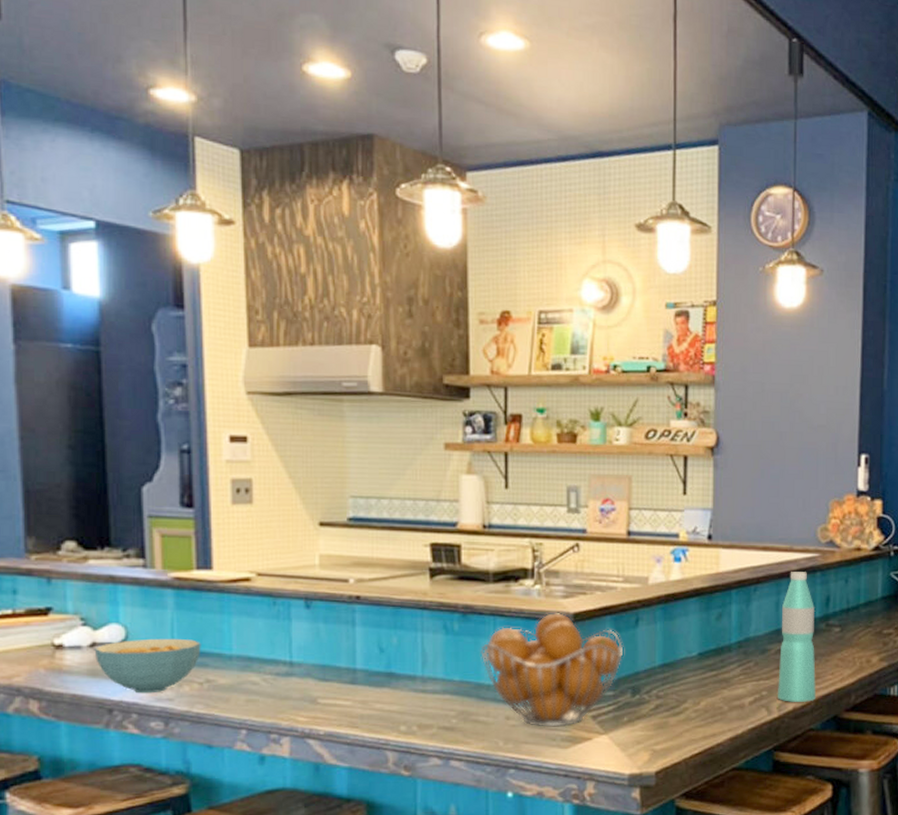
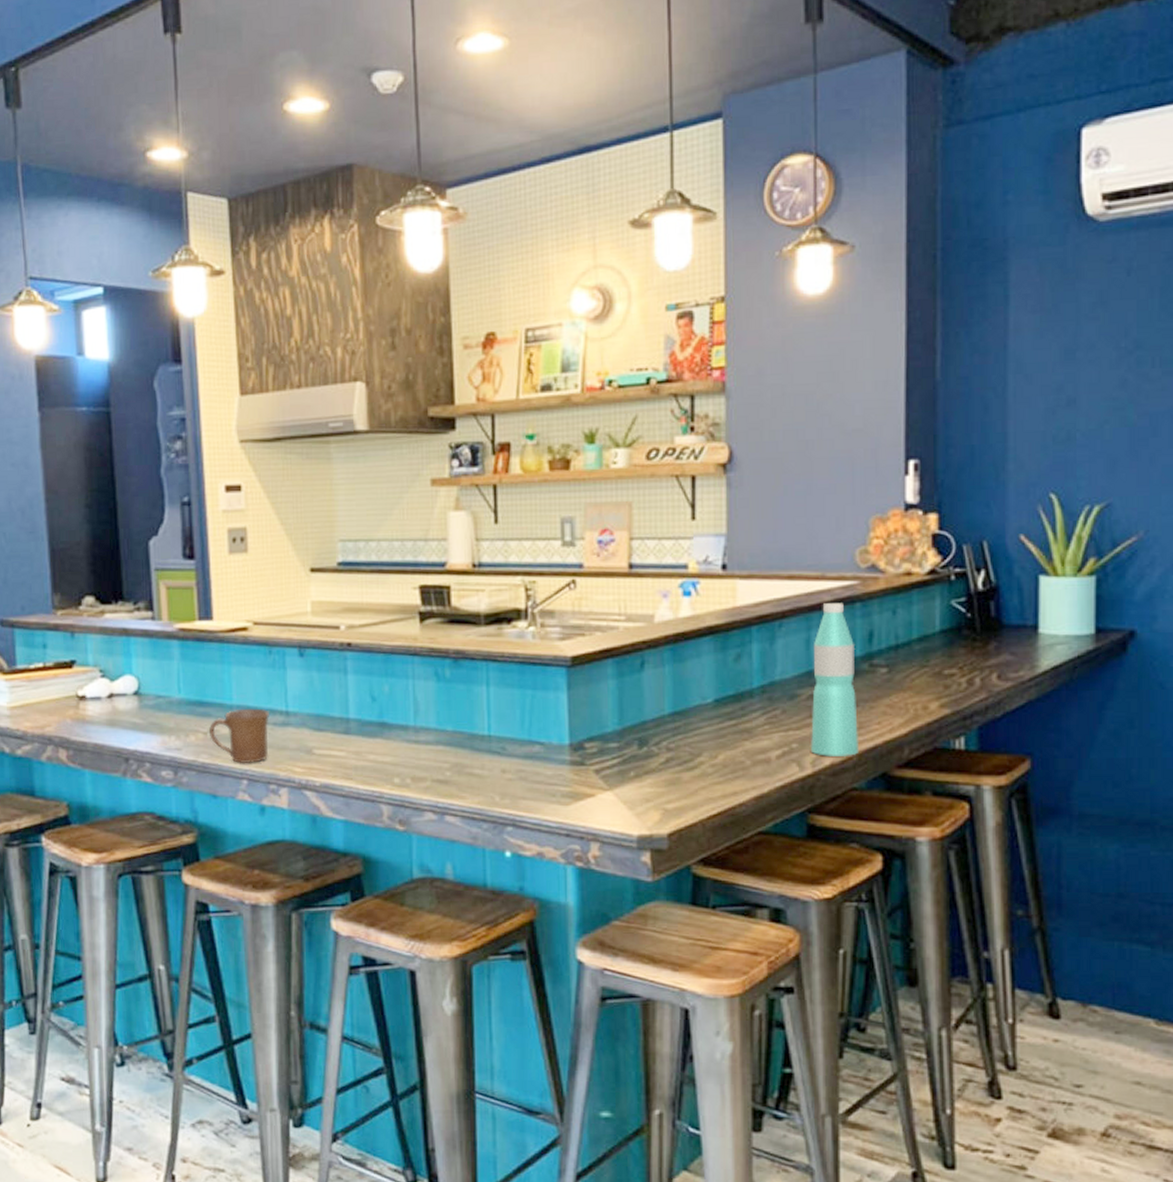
cereal bowl: present [94,638,201,694] -> none [111,688,205,743]
mug: none [206,659,272,714] -> present [209,708,269,764]
fruit basket: present [481,613,624,727] -> none [473,657,628,782]

